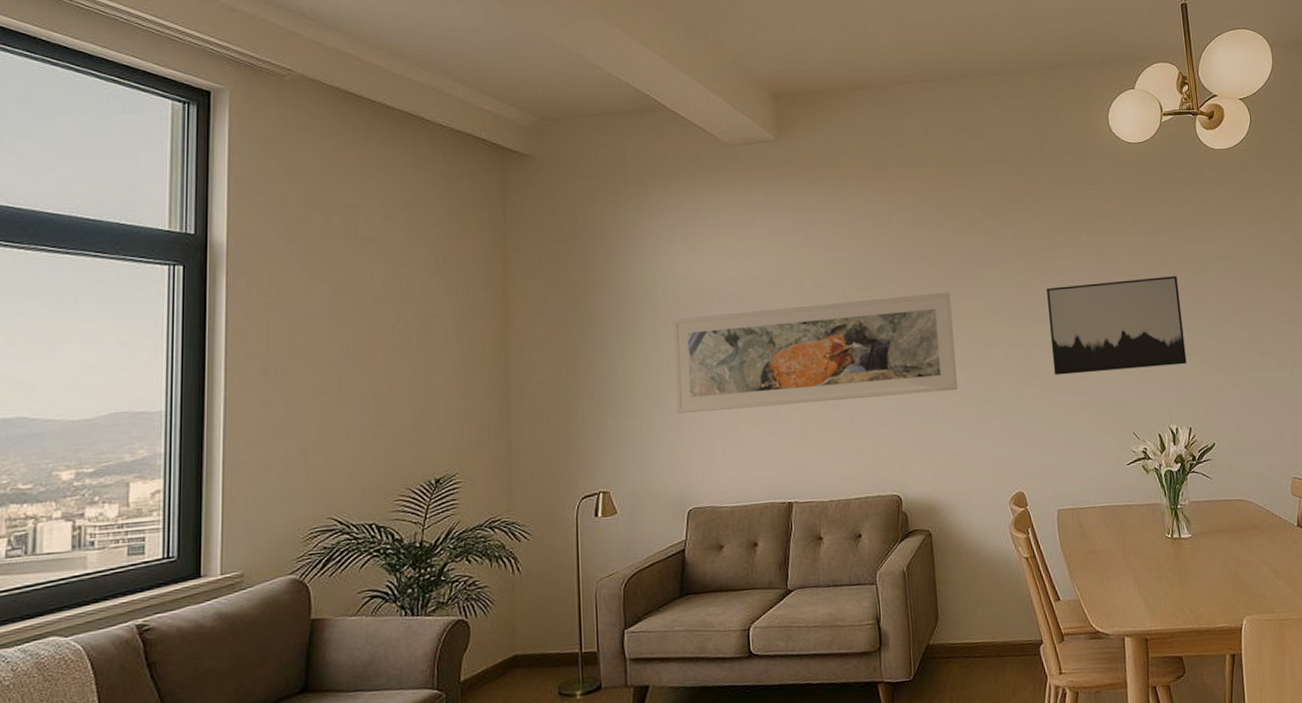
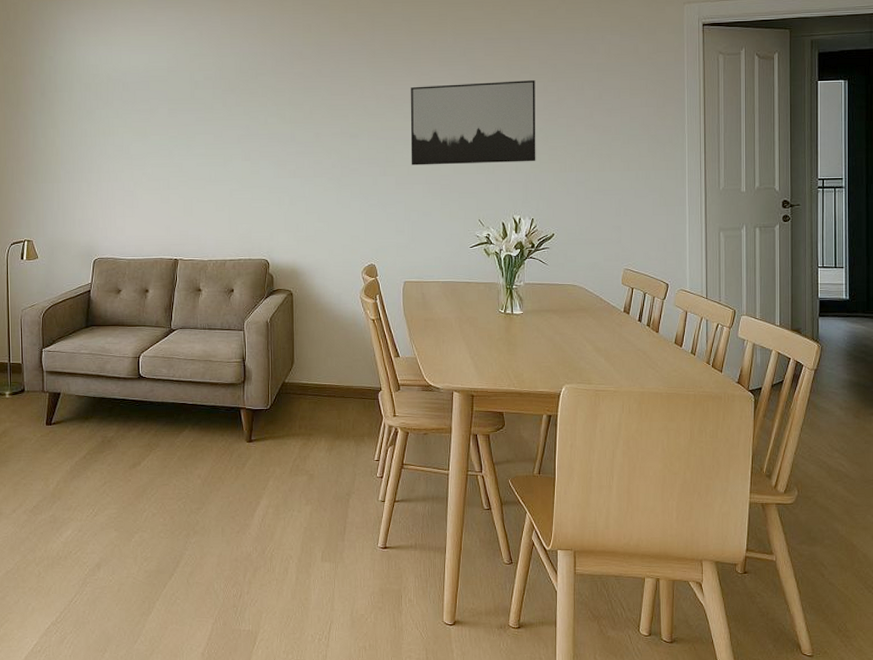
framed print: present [673,292,958,414] -> none [85,87,324,181]

